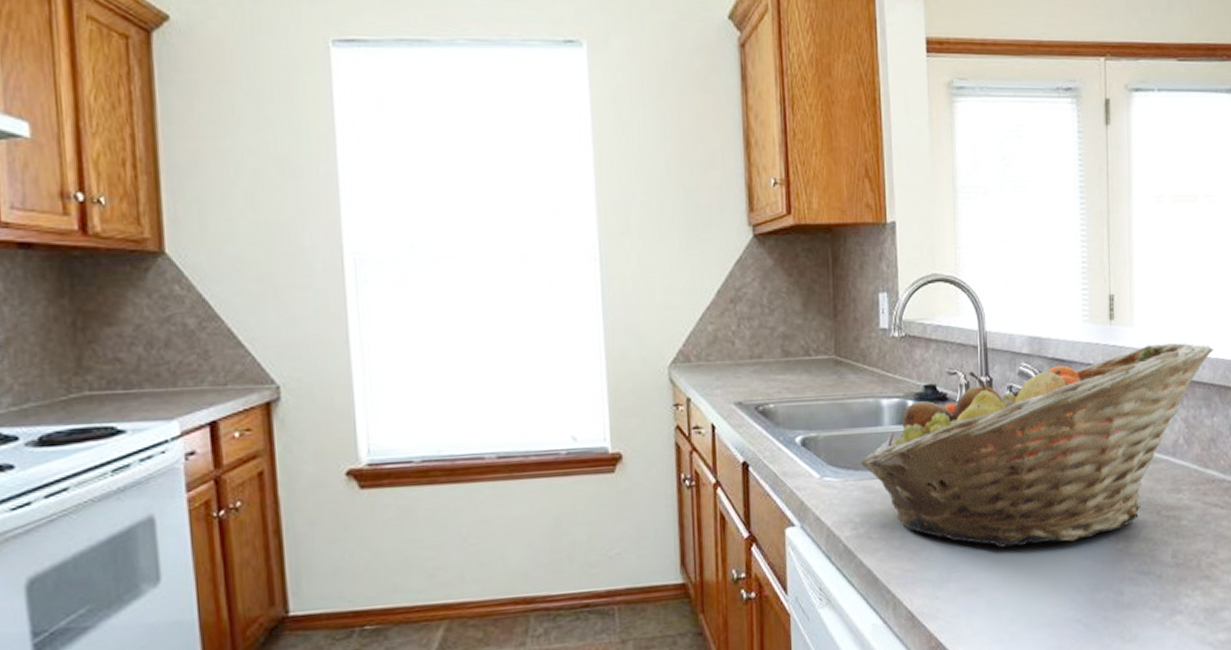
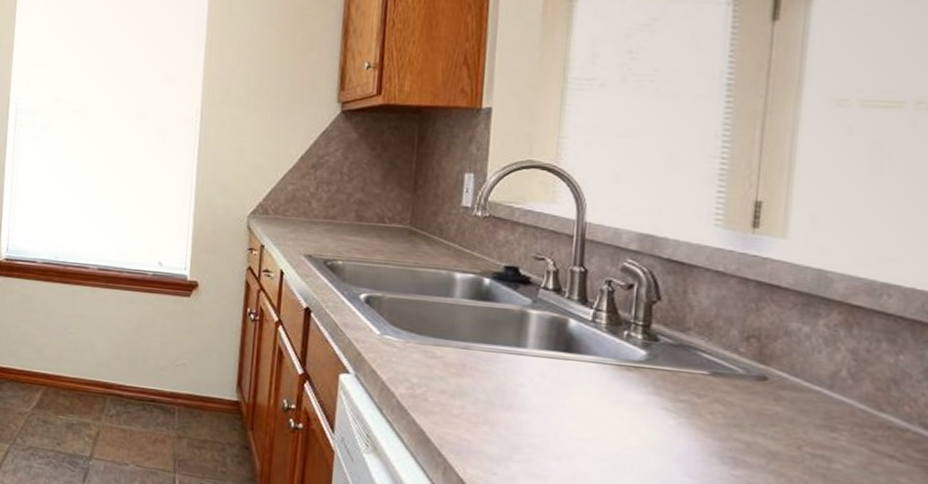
fruit basket: present [861,342,1214,548] -> none [425,259,909,455]

